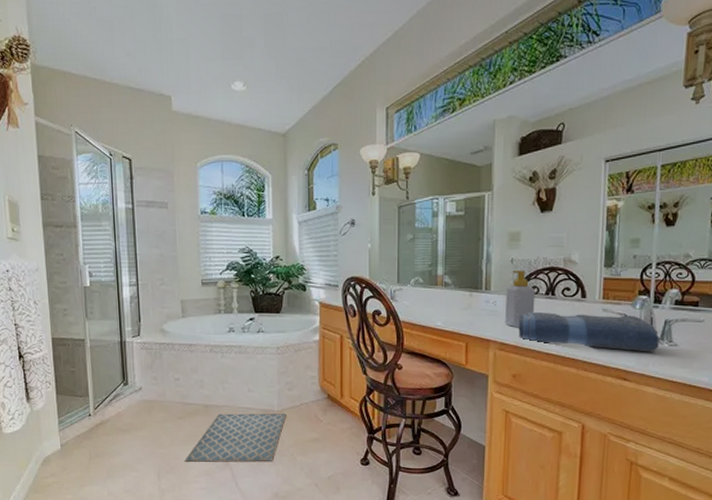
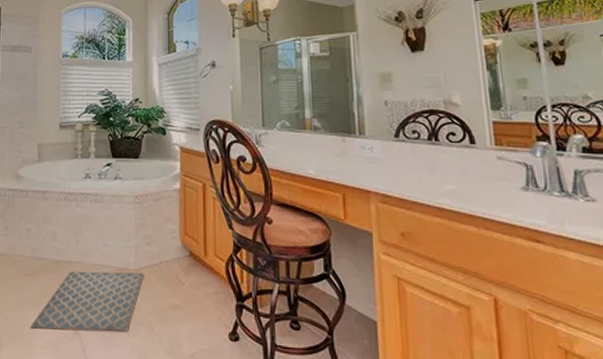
soap bottle: present [505,270,535,327] -> none [383,112,418,176]
towel: present [517,311,660,352] -> none [398,159,573,209]

